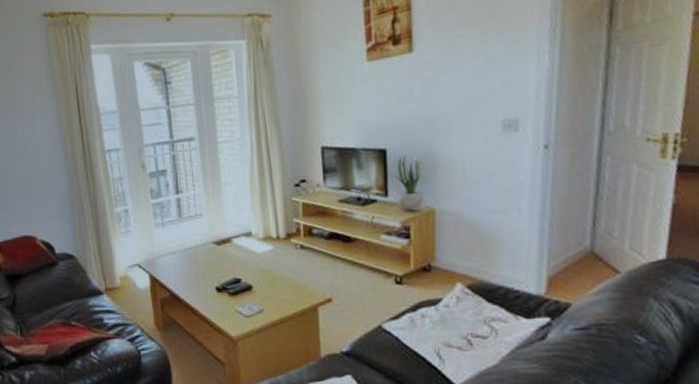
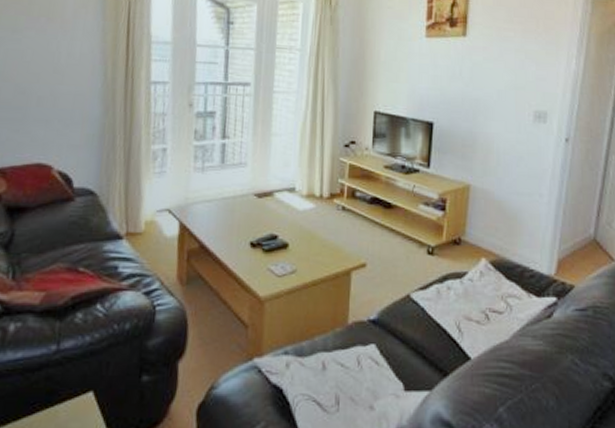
potted plant: present [396,154,424,212] -> none [439,130,463,185]

